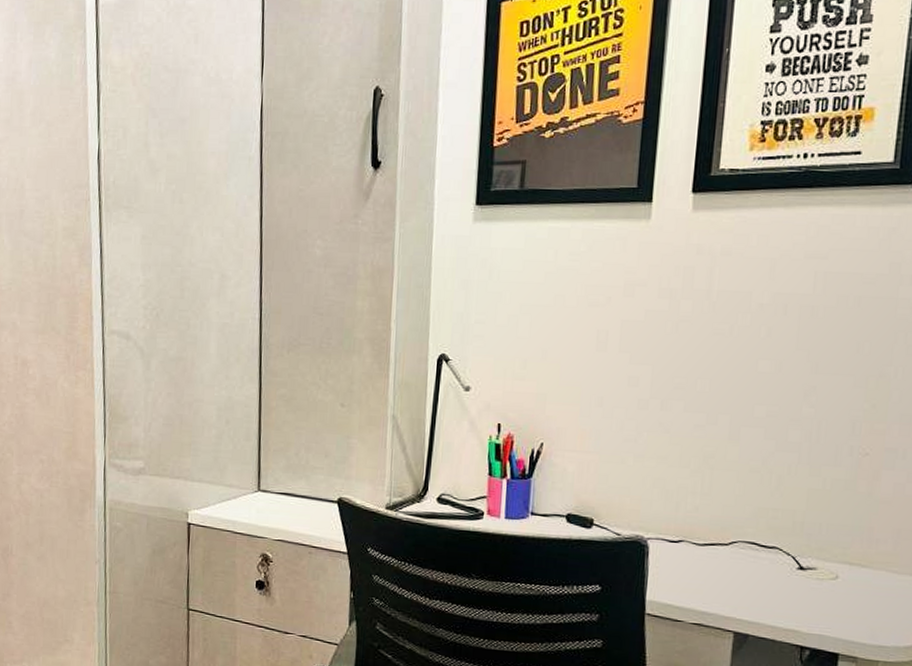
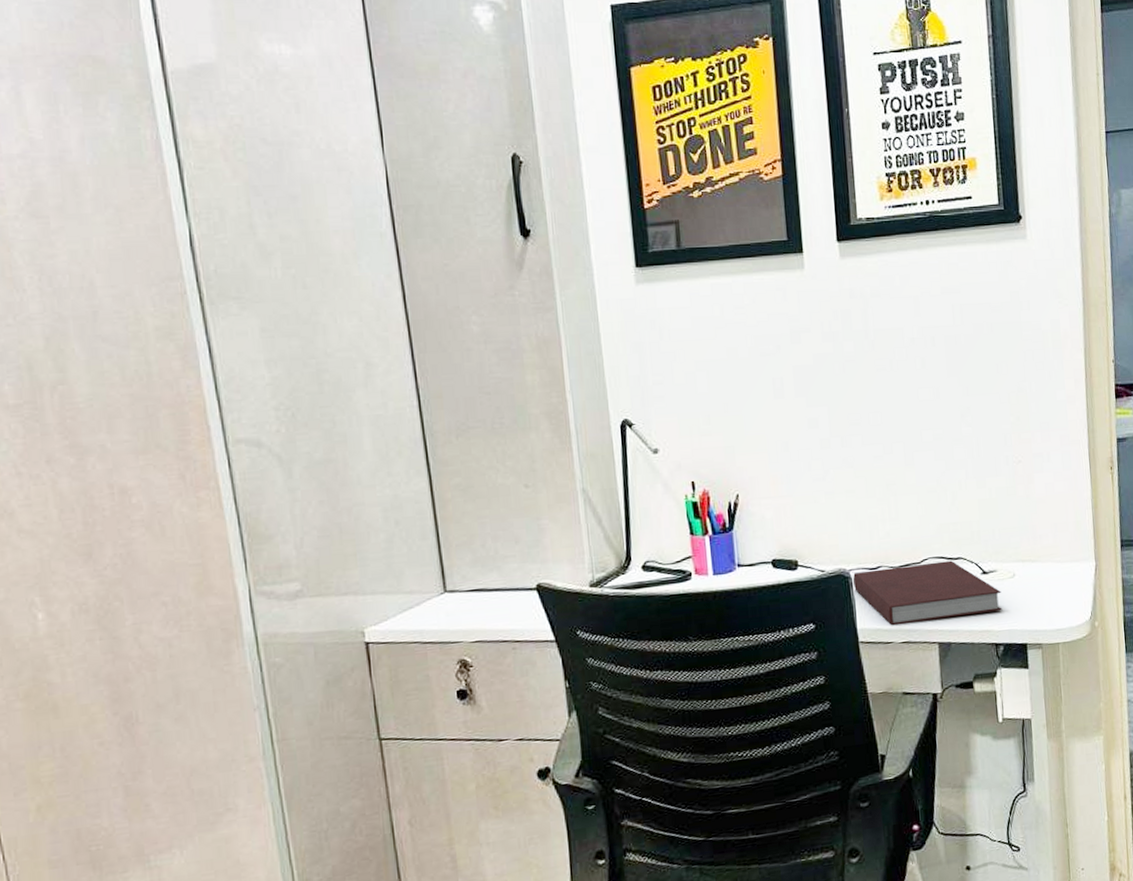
notebook: none [649,542,818,613] -> present [852,560,1003,626]

